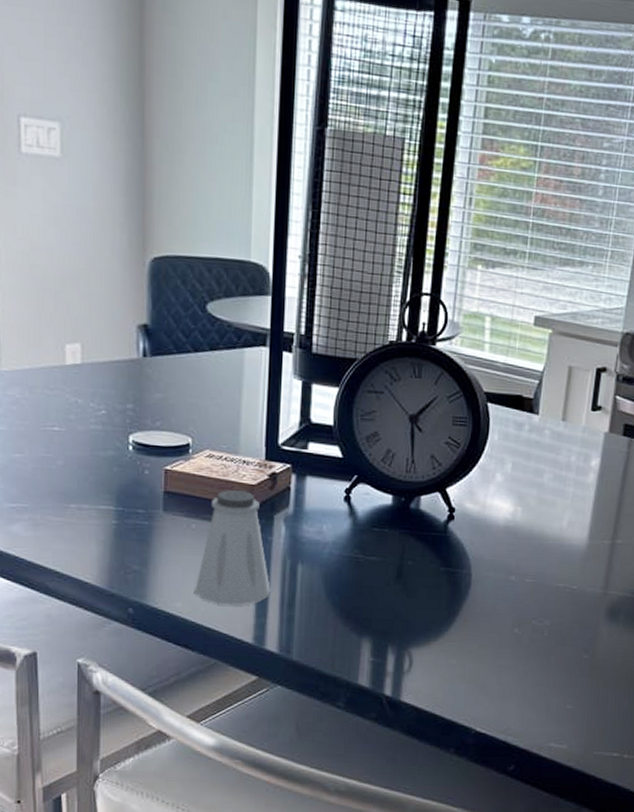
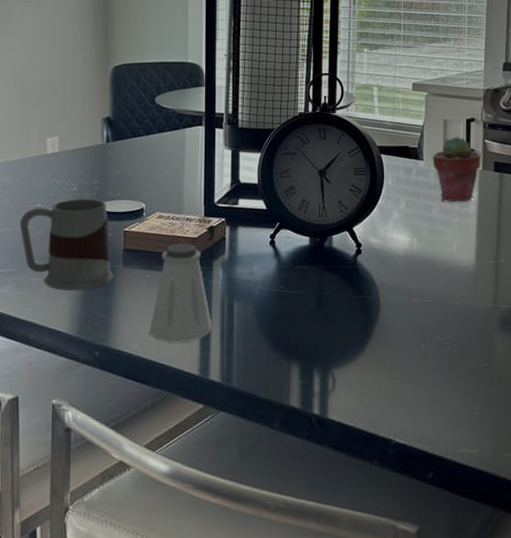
mug: none [33,424,151,537] -> present [20,198,113,291]
potted succulent: none [549,388,609,469] -> present [432,136,481,202]

